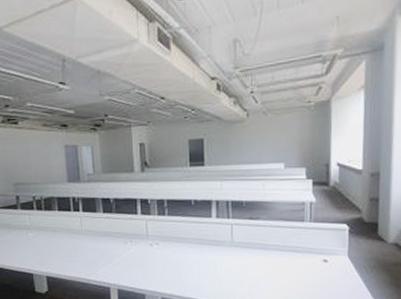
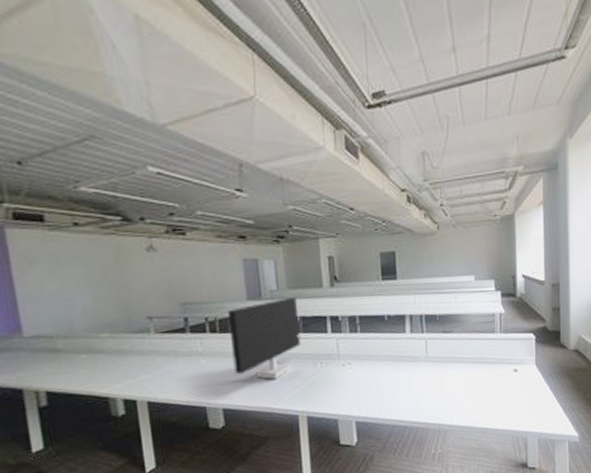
monitor: none [51,180,114,254] -> present [227,296,301,379]

